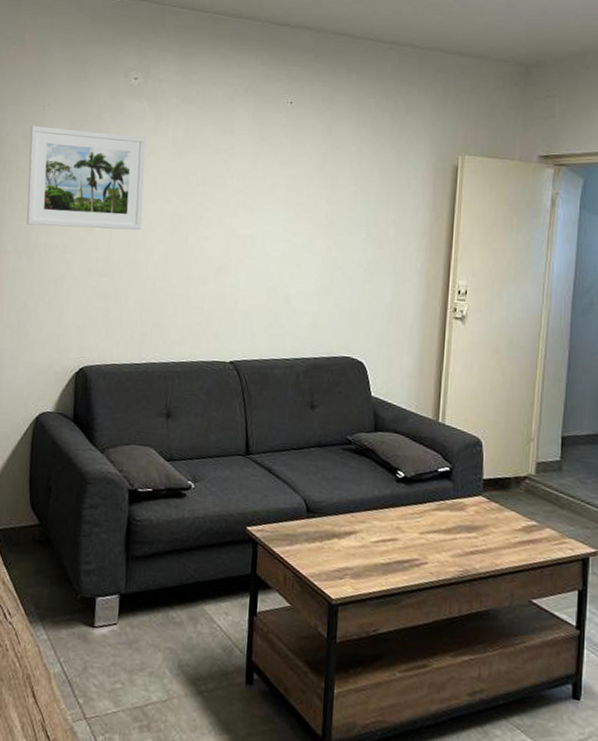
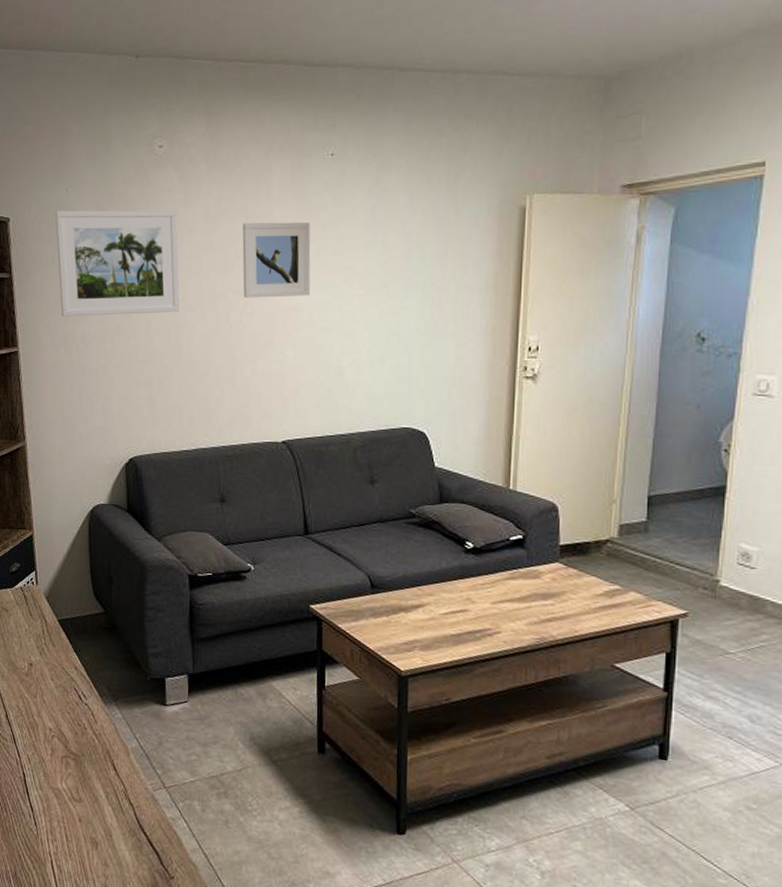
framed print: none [202,154,268,226] -> present [242,222,311,298]

